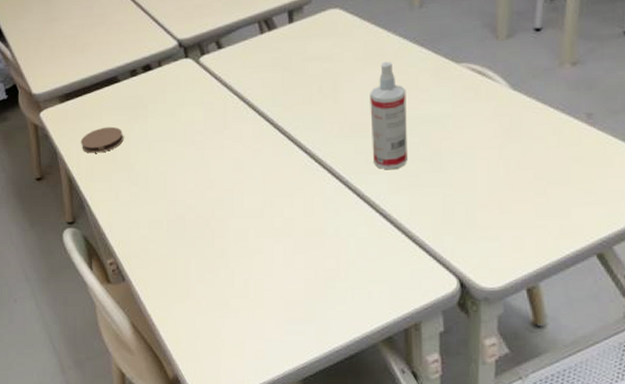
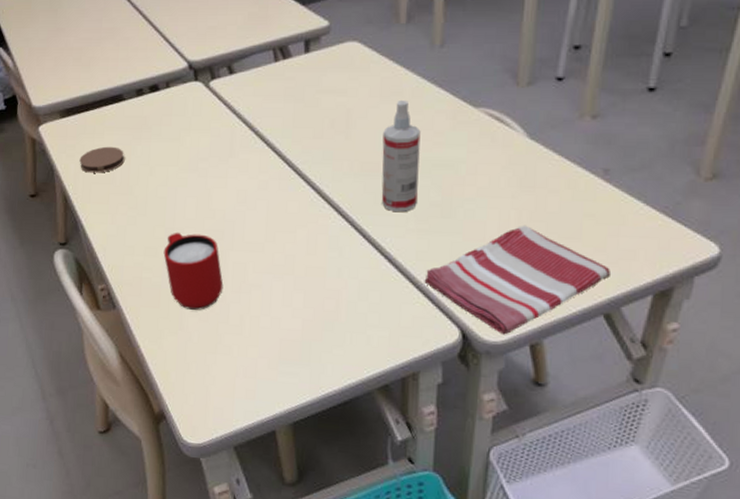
mug: none [167,203,227,277] -> present [163,232,224,310]
dish towel: none [419,173,600,281] -> present [424,225,610,335]

